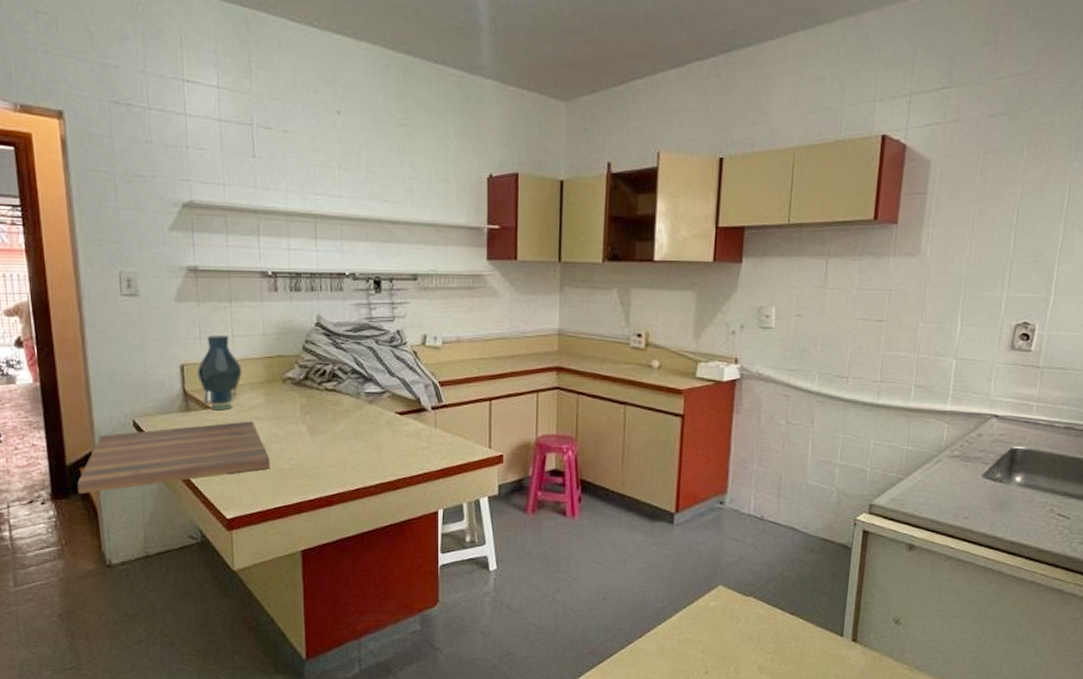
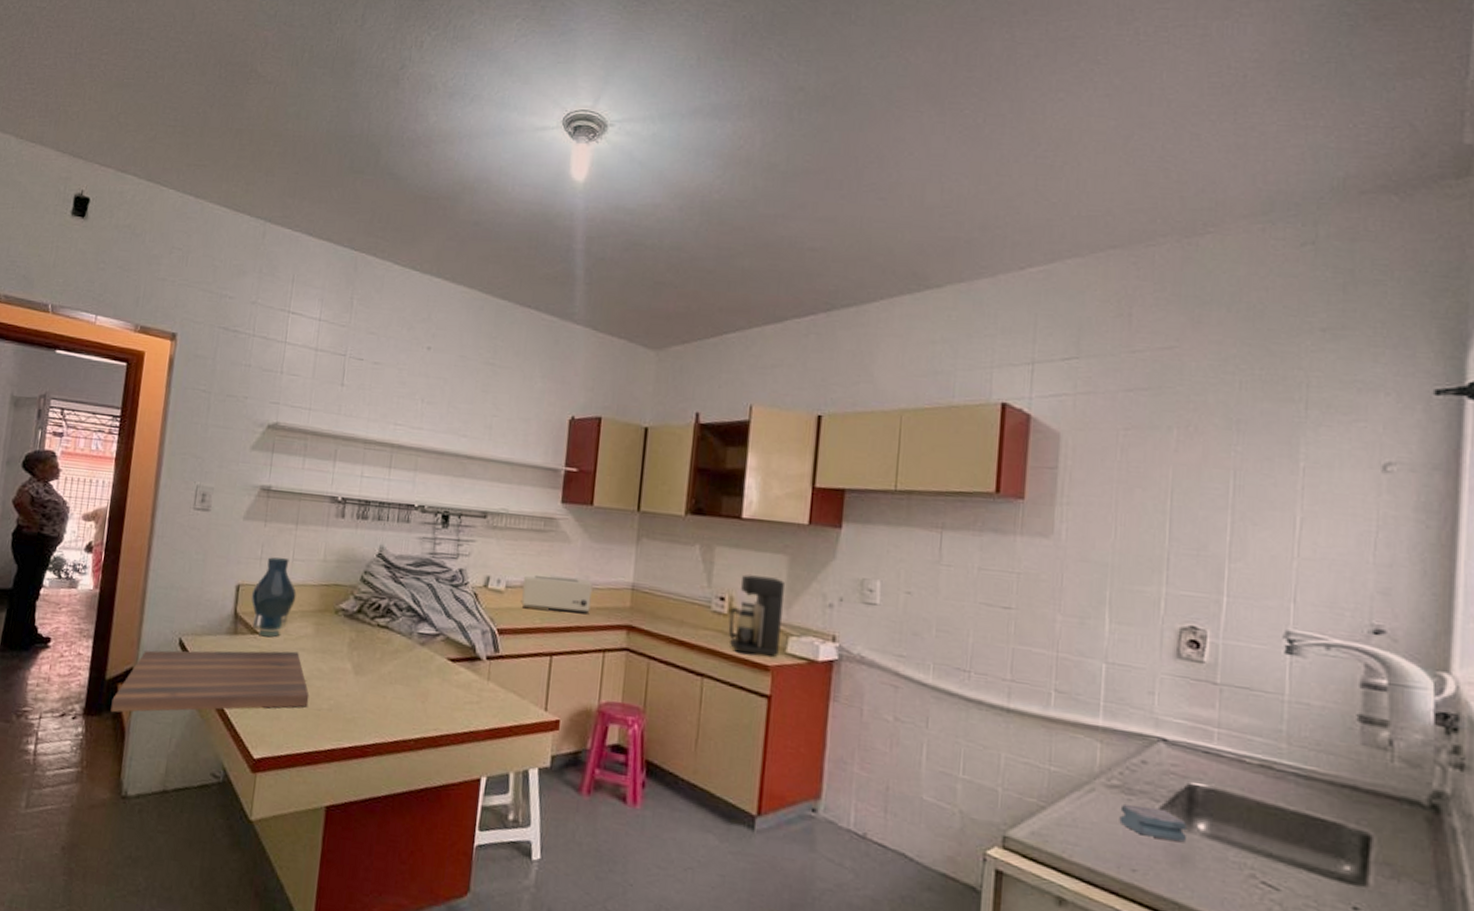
toaster: none [457,328,524,361] -> present [520,573,594,615]
coffee maker: none [646,312,694,382] -> present [728,574,786,657]
sponge: none [958,468,1007,492] -> present [1119,803,1186,842]

